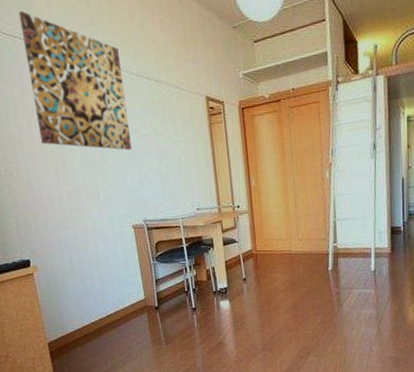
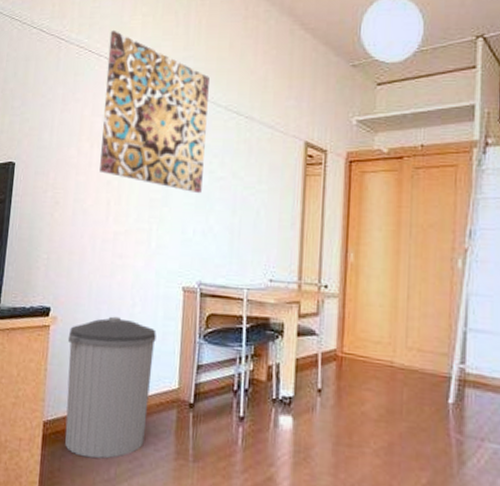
trash can: none [50,256,128,360] -> present [65,316,157,459]

